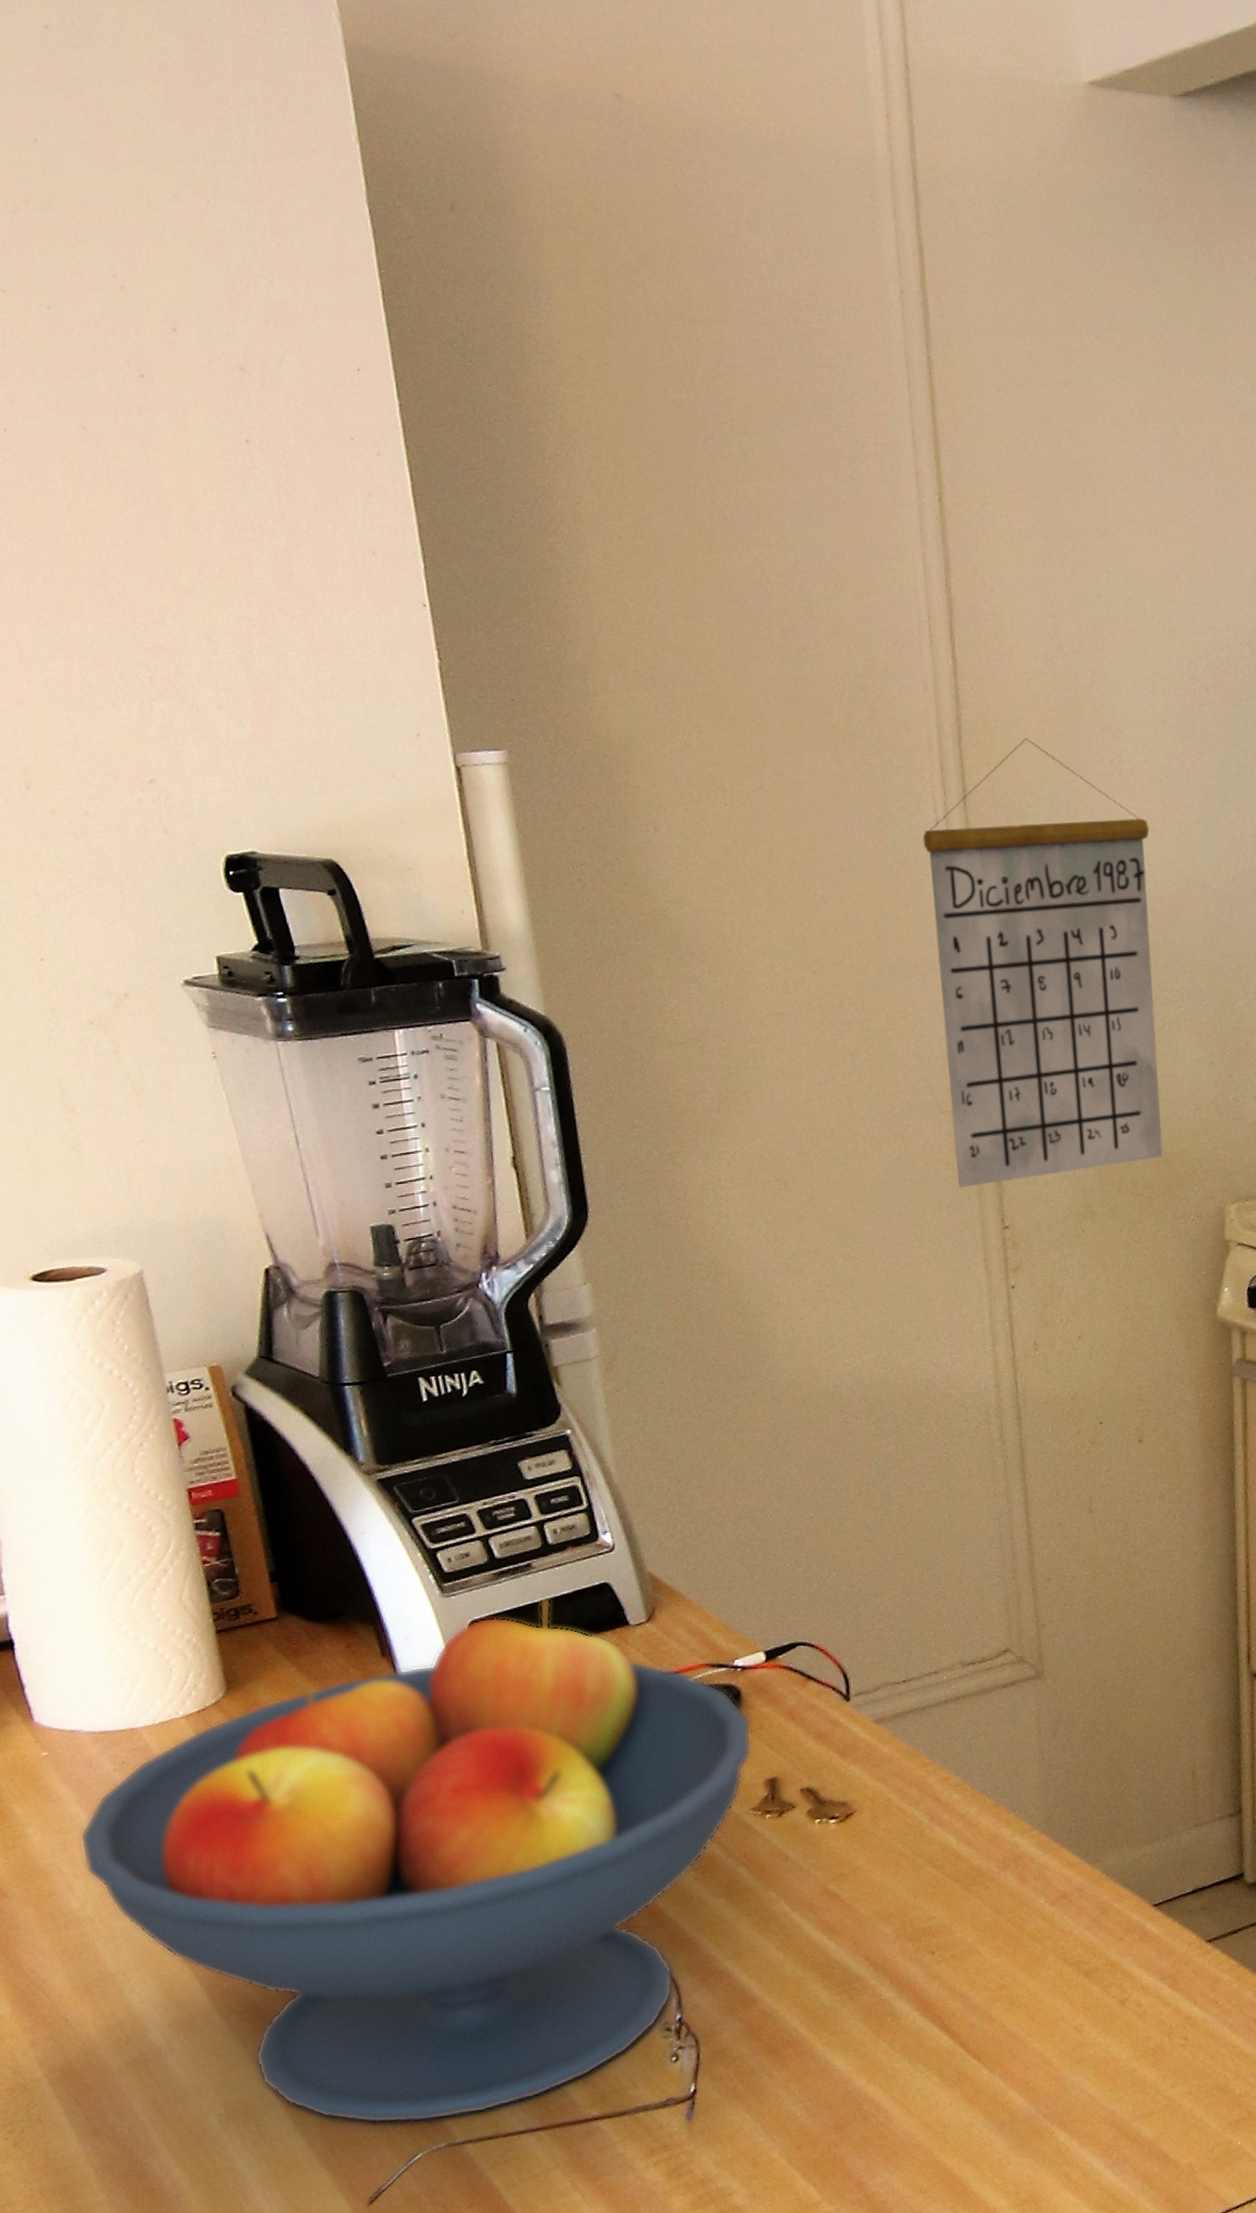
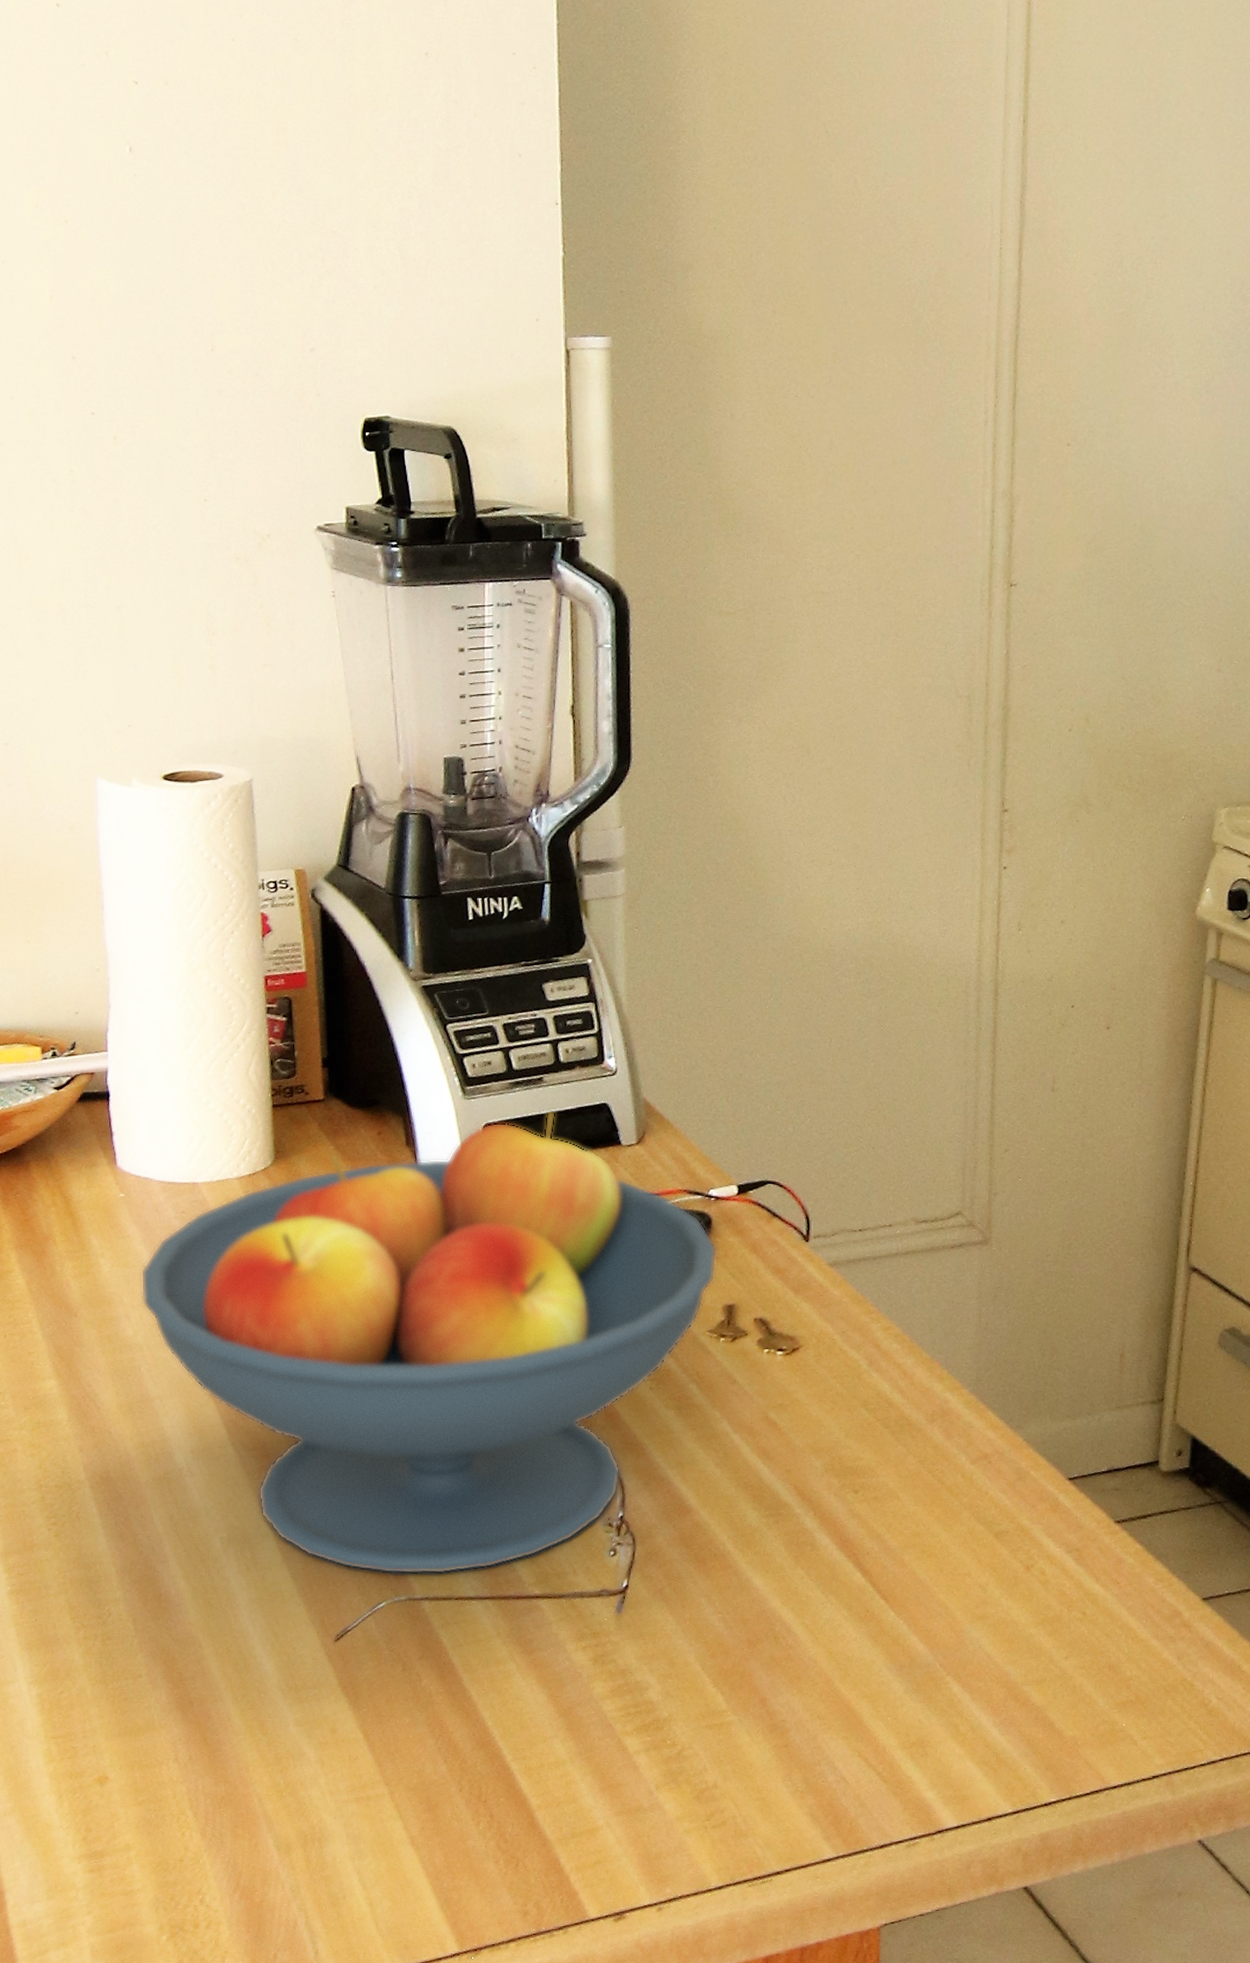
calendar: present [922,738,1163,1188] -> none [966,349,1185,769]

